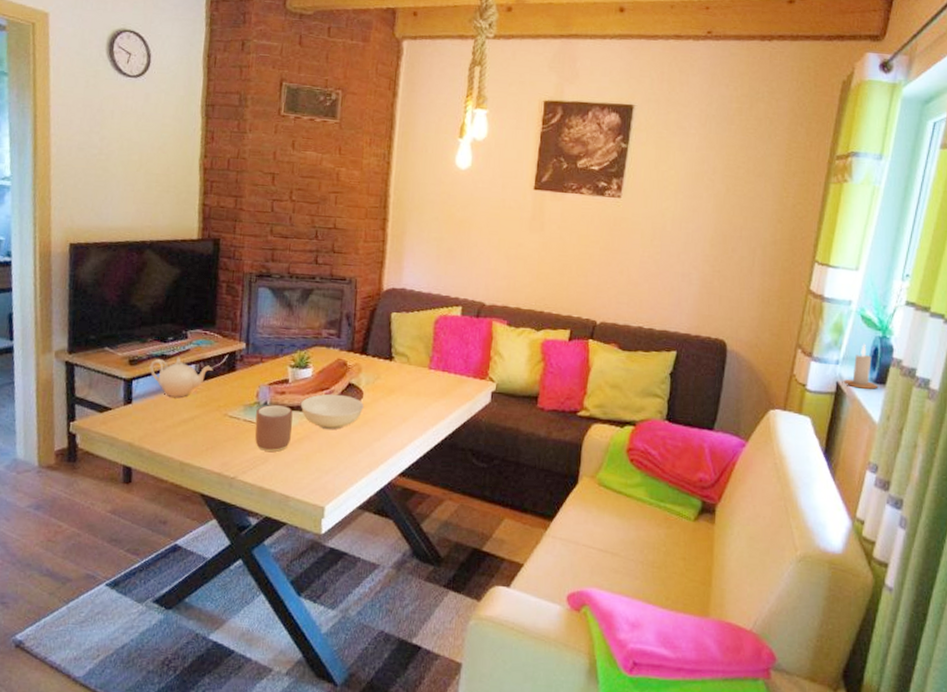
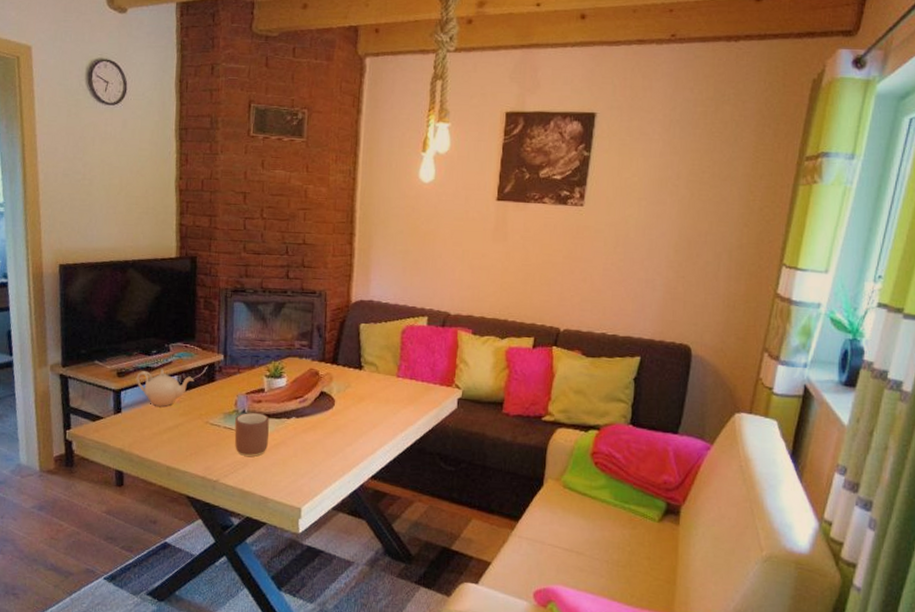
bowl: present [300,393,364,430] -> none [276,402,336,435]
candle: present [843,344,879,389] -> none [811,346,848,392]

